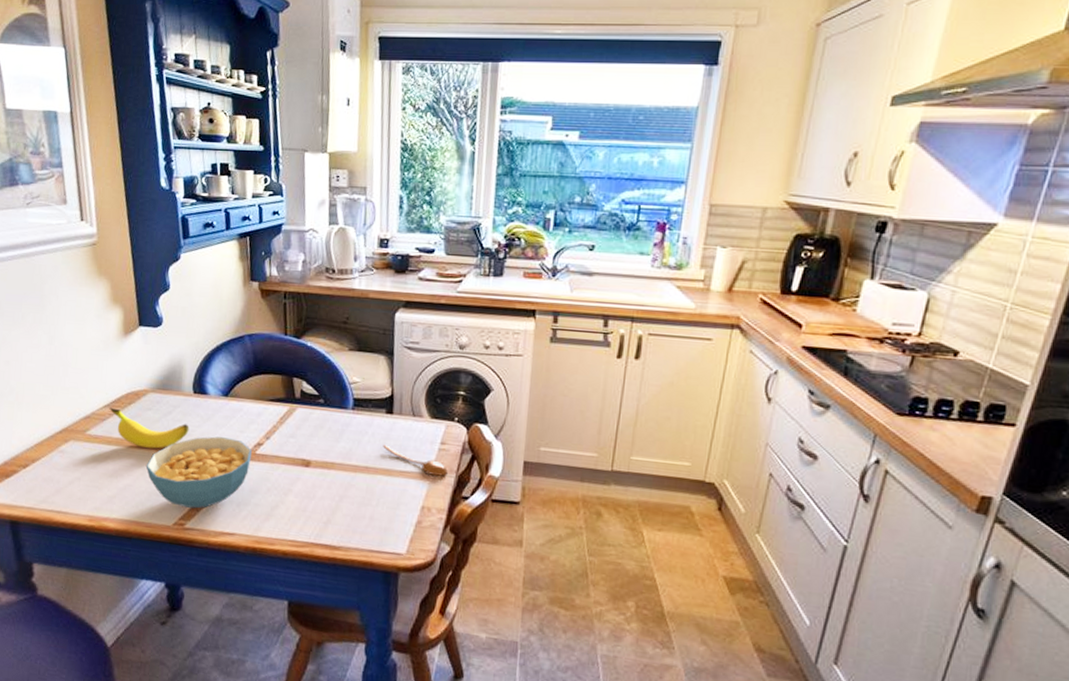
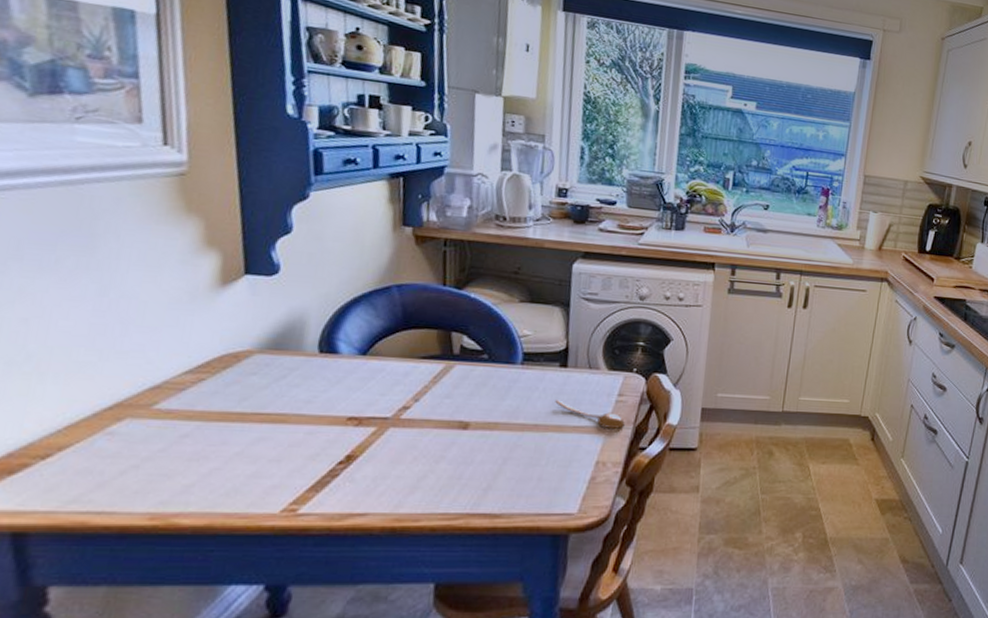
banana: present [109,407,189,449] -> none [192,373,311,421]
cereal bowl: present [146,436,252,509] -> none [244,402,395,489]

